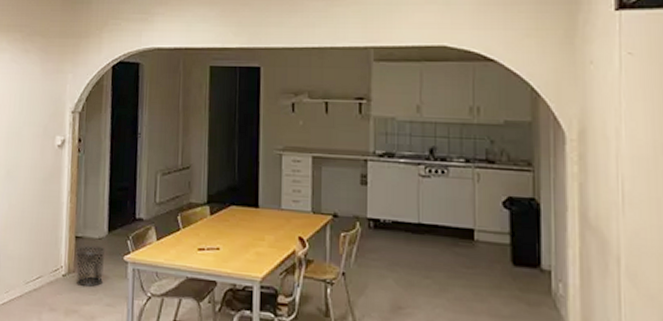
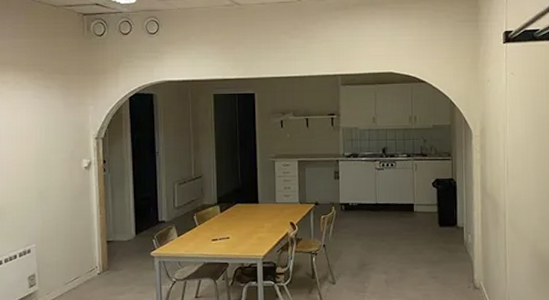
waste bin: present [75,245,106,288] -> none [107,246,135,281]

